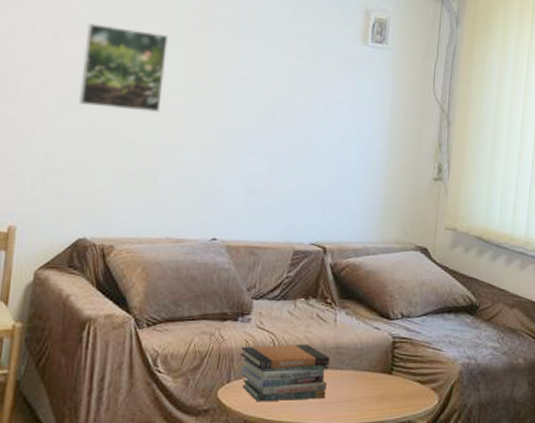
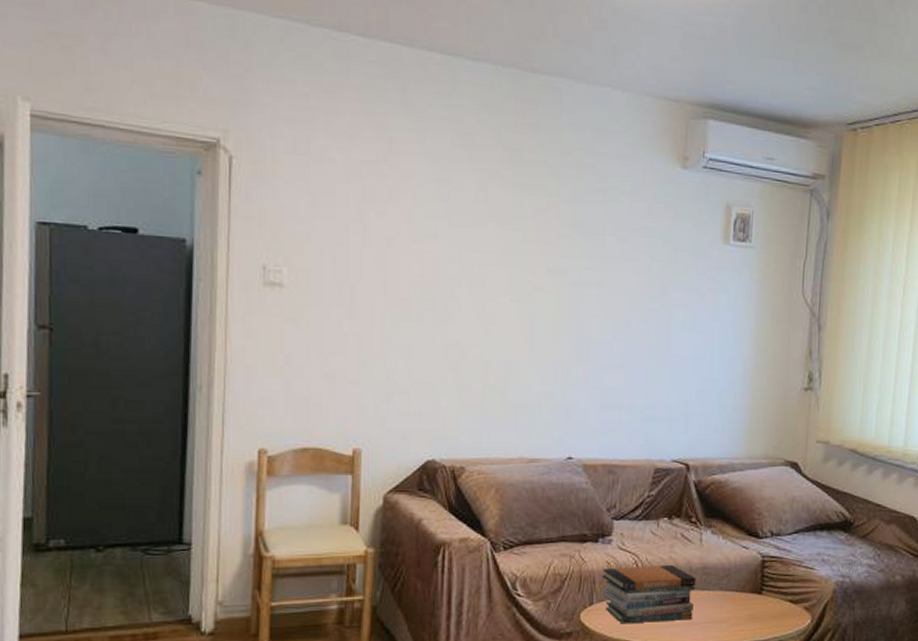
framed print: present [79,22,169,113] -> none [419,227,512,326]

